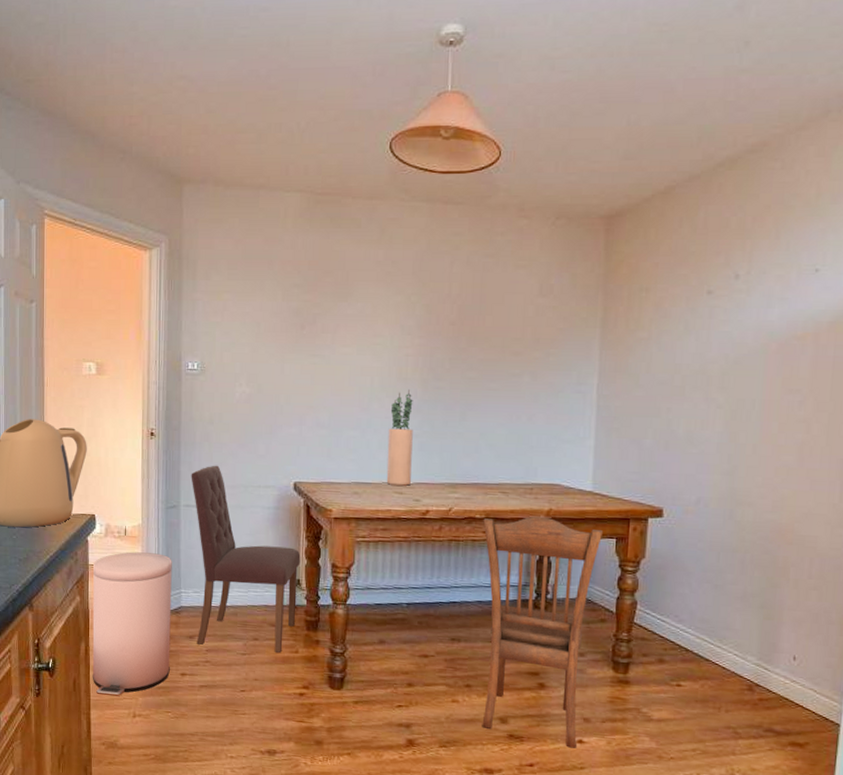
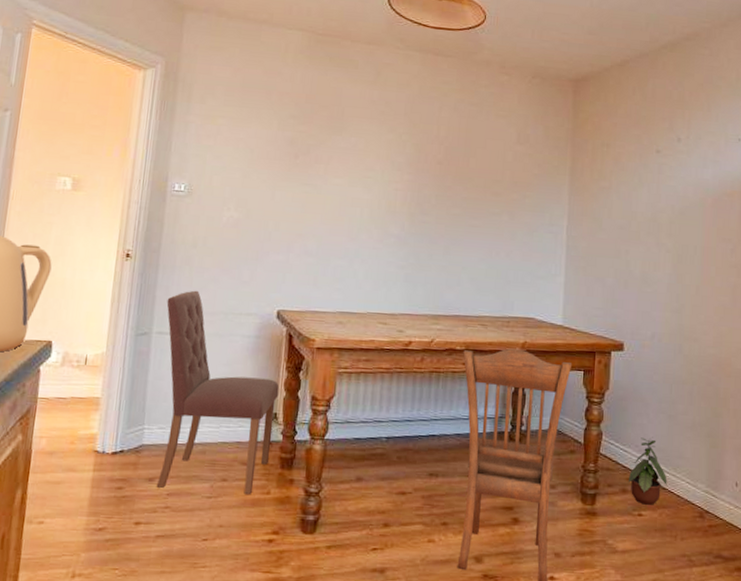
pedal bin: present [92,552,172,696] -> none [26,383,137,553]
vase: present [386,390,413,486] -> none [371,222,401,316]
potted plant: none [665,607,711,676] -> present [628,437,667,505]

